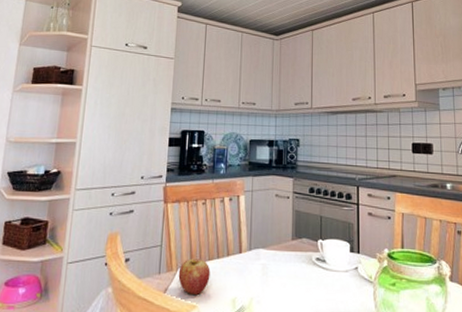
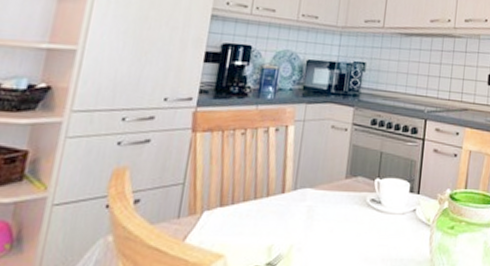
fruit: present [178,258,211,295] -> none [202,199,245,242]

